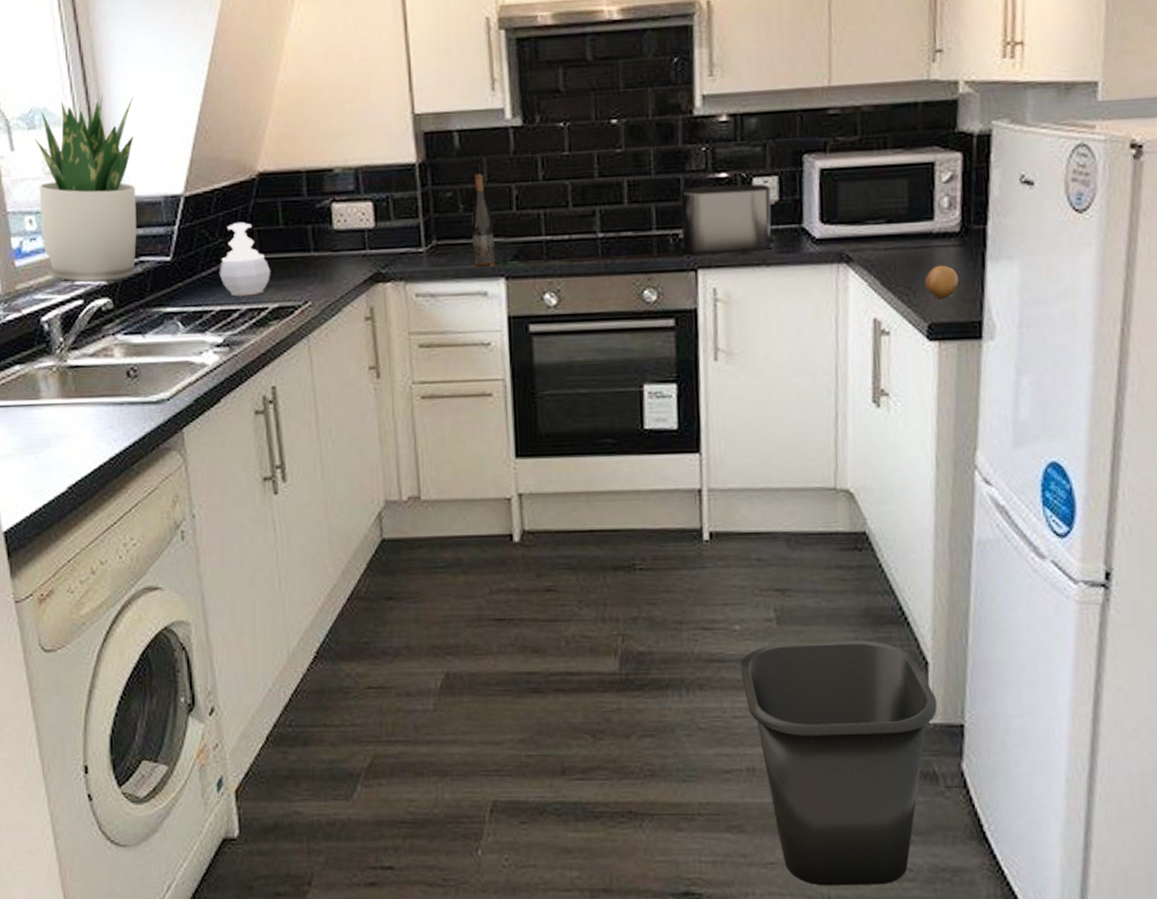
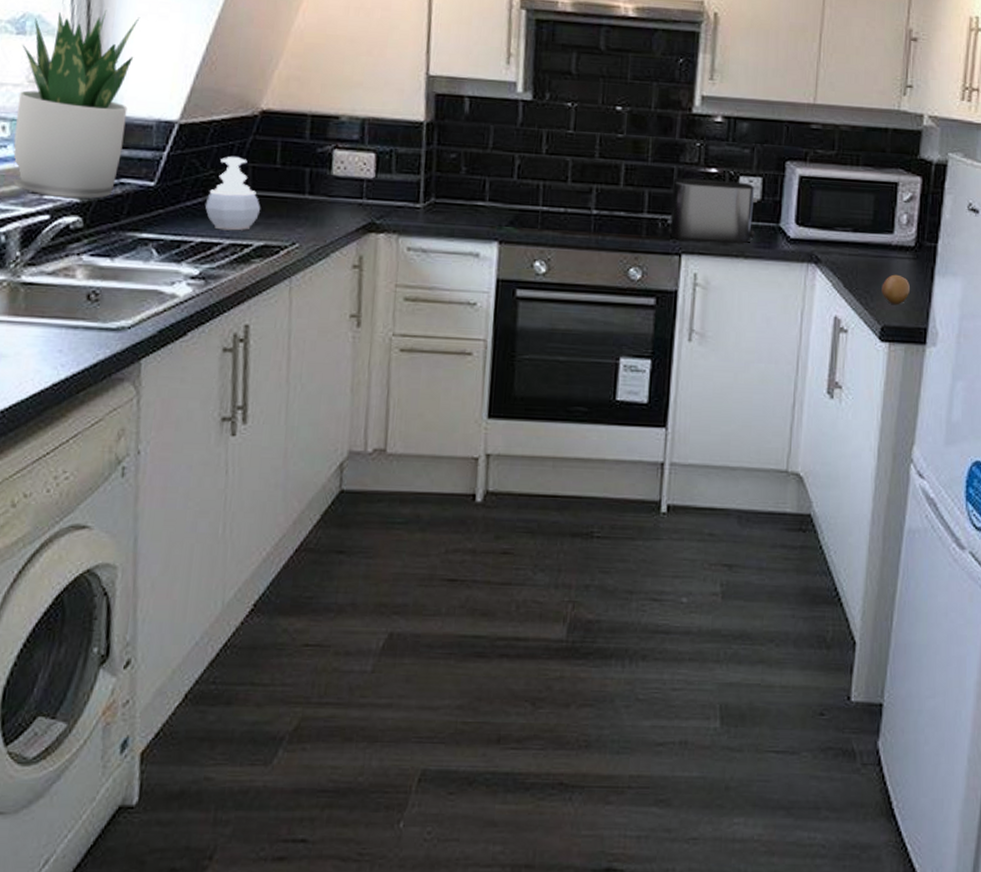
wine bottle: present [471,173,496,267] -> none [469,140,493,230]
waste bin: present [741,641,938,886] -> none [683,617,861,863]

